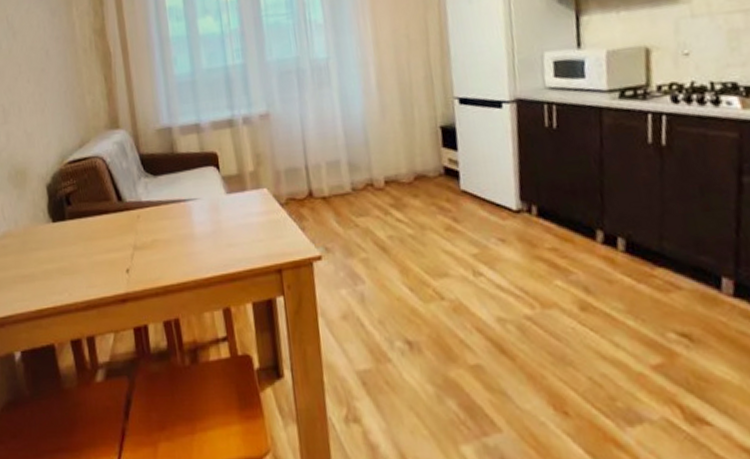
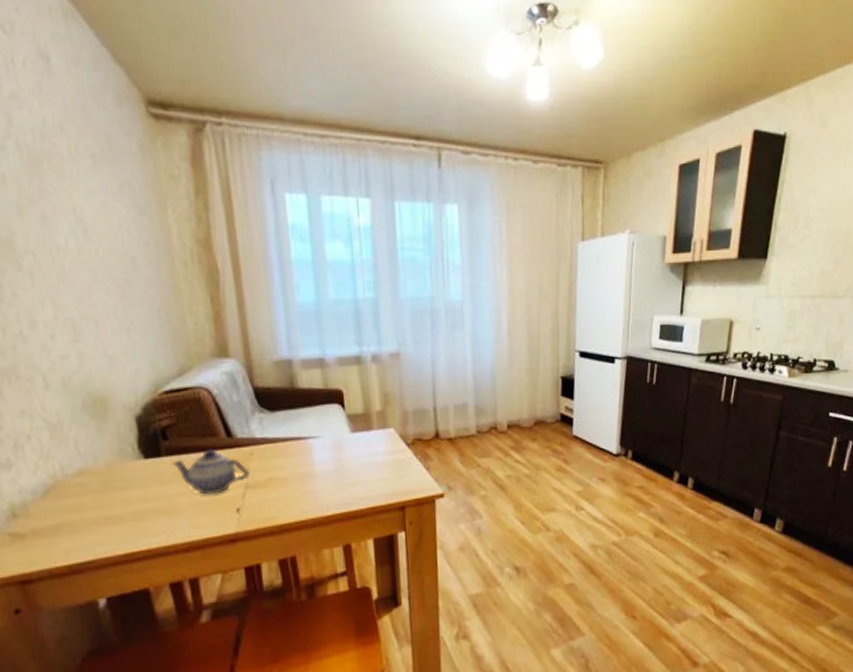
teapot: none [73,212,137,256] -> present [171,448,249,495]

